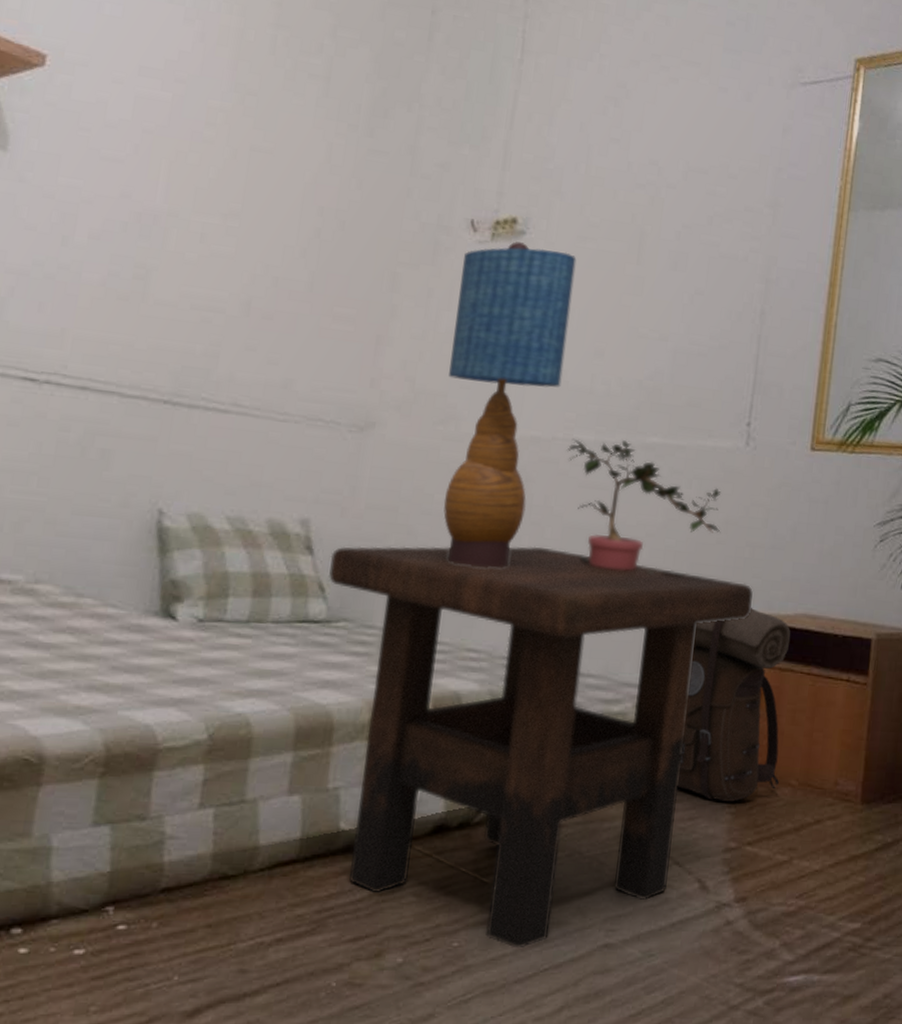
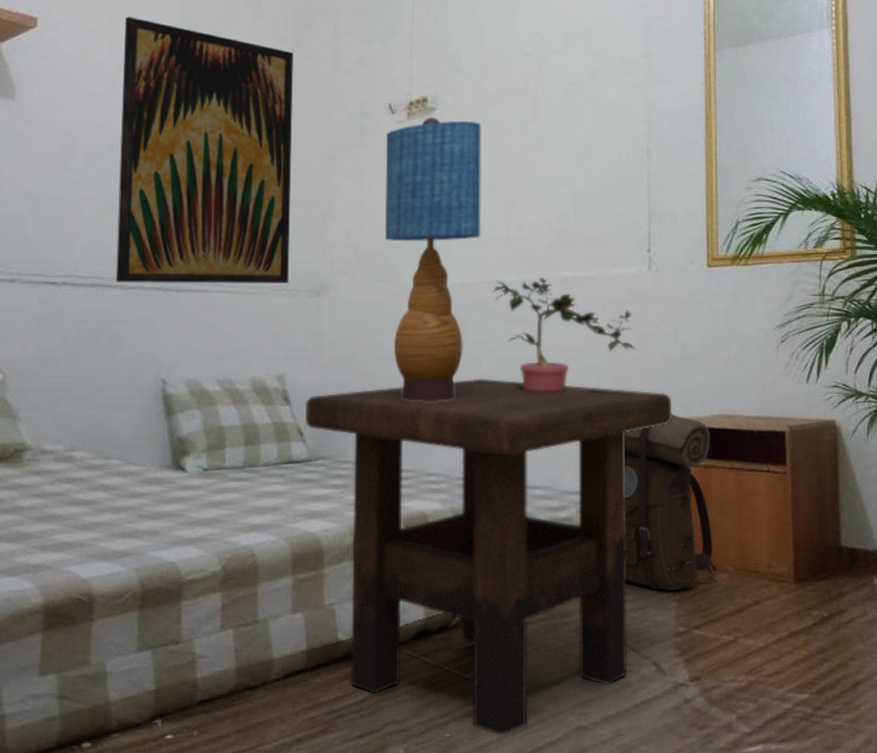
wall art: none [112,70,364,414] -> present [115,17,293,283]

